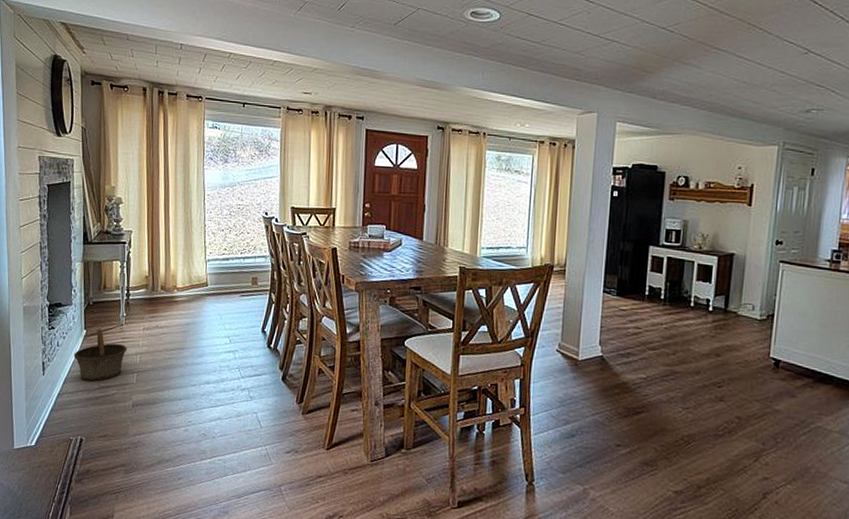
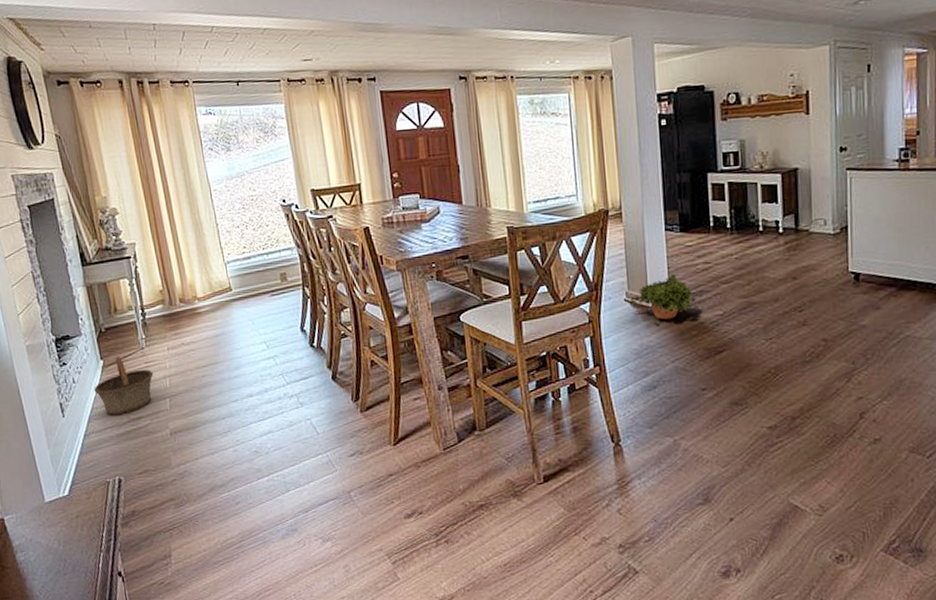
potted plant: none [560,333,625,378] -> present [629,274,700,325]

